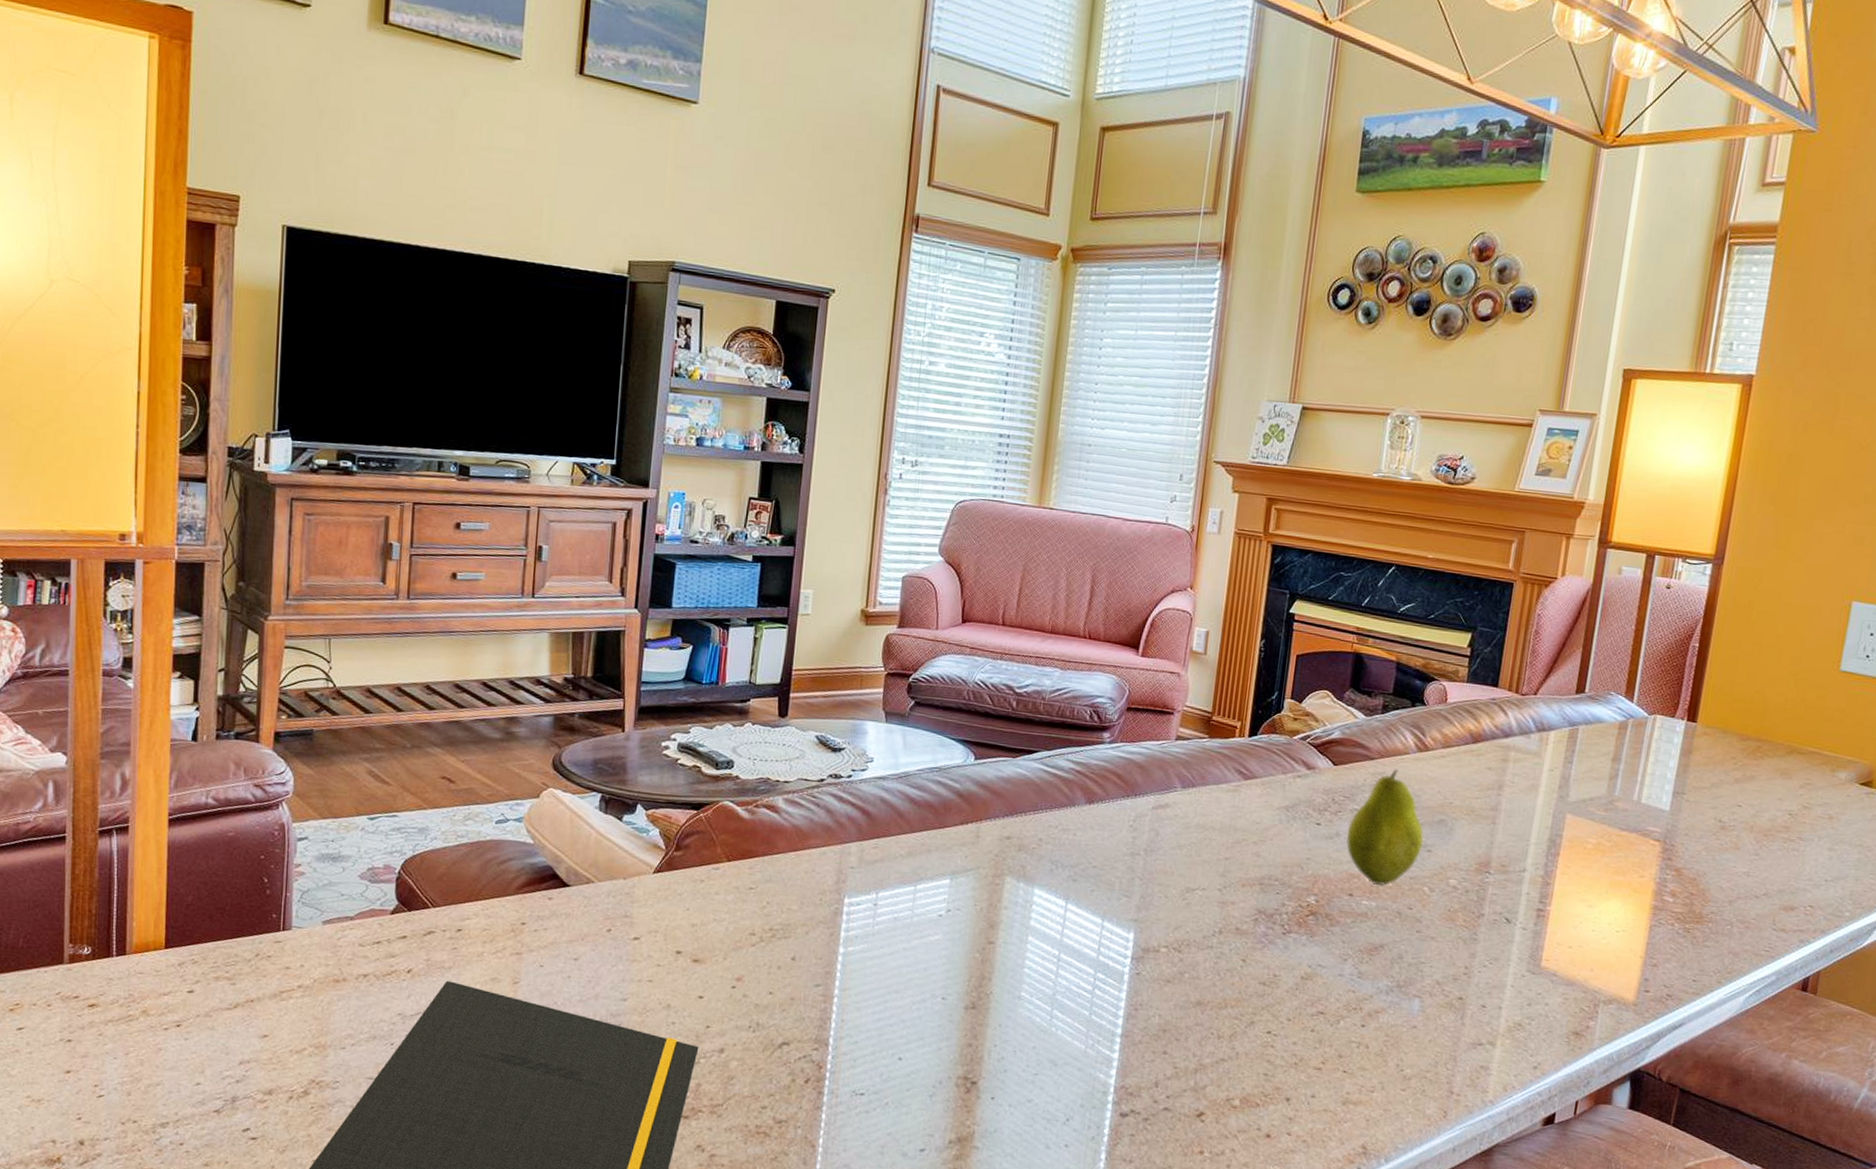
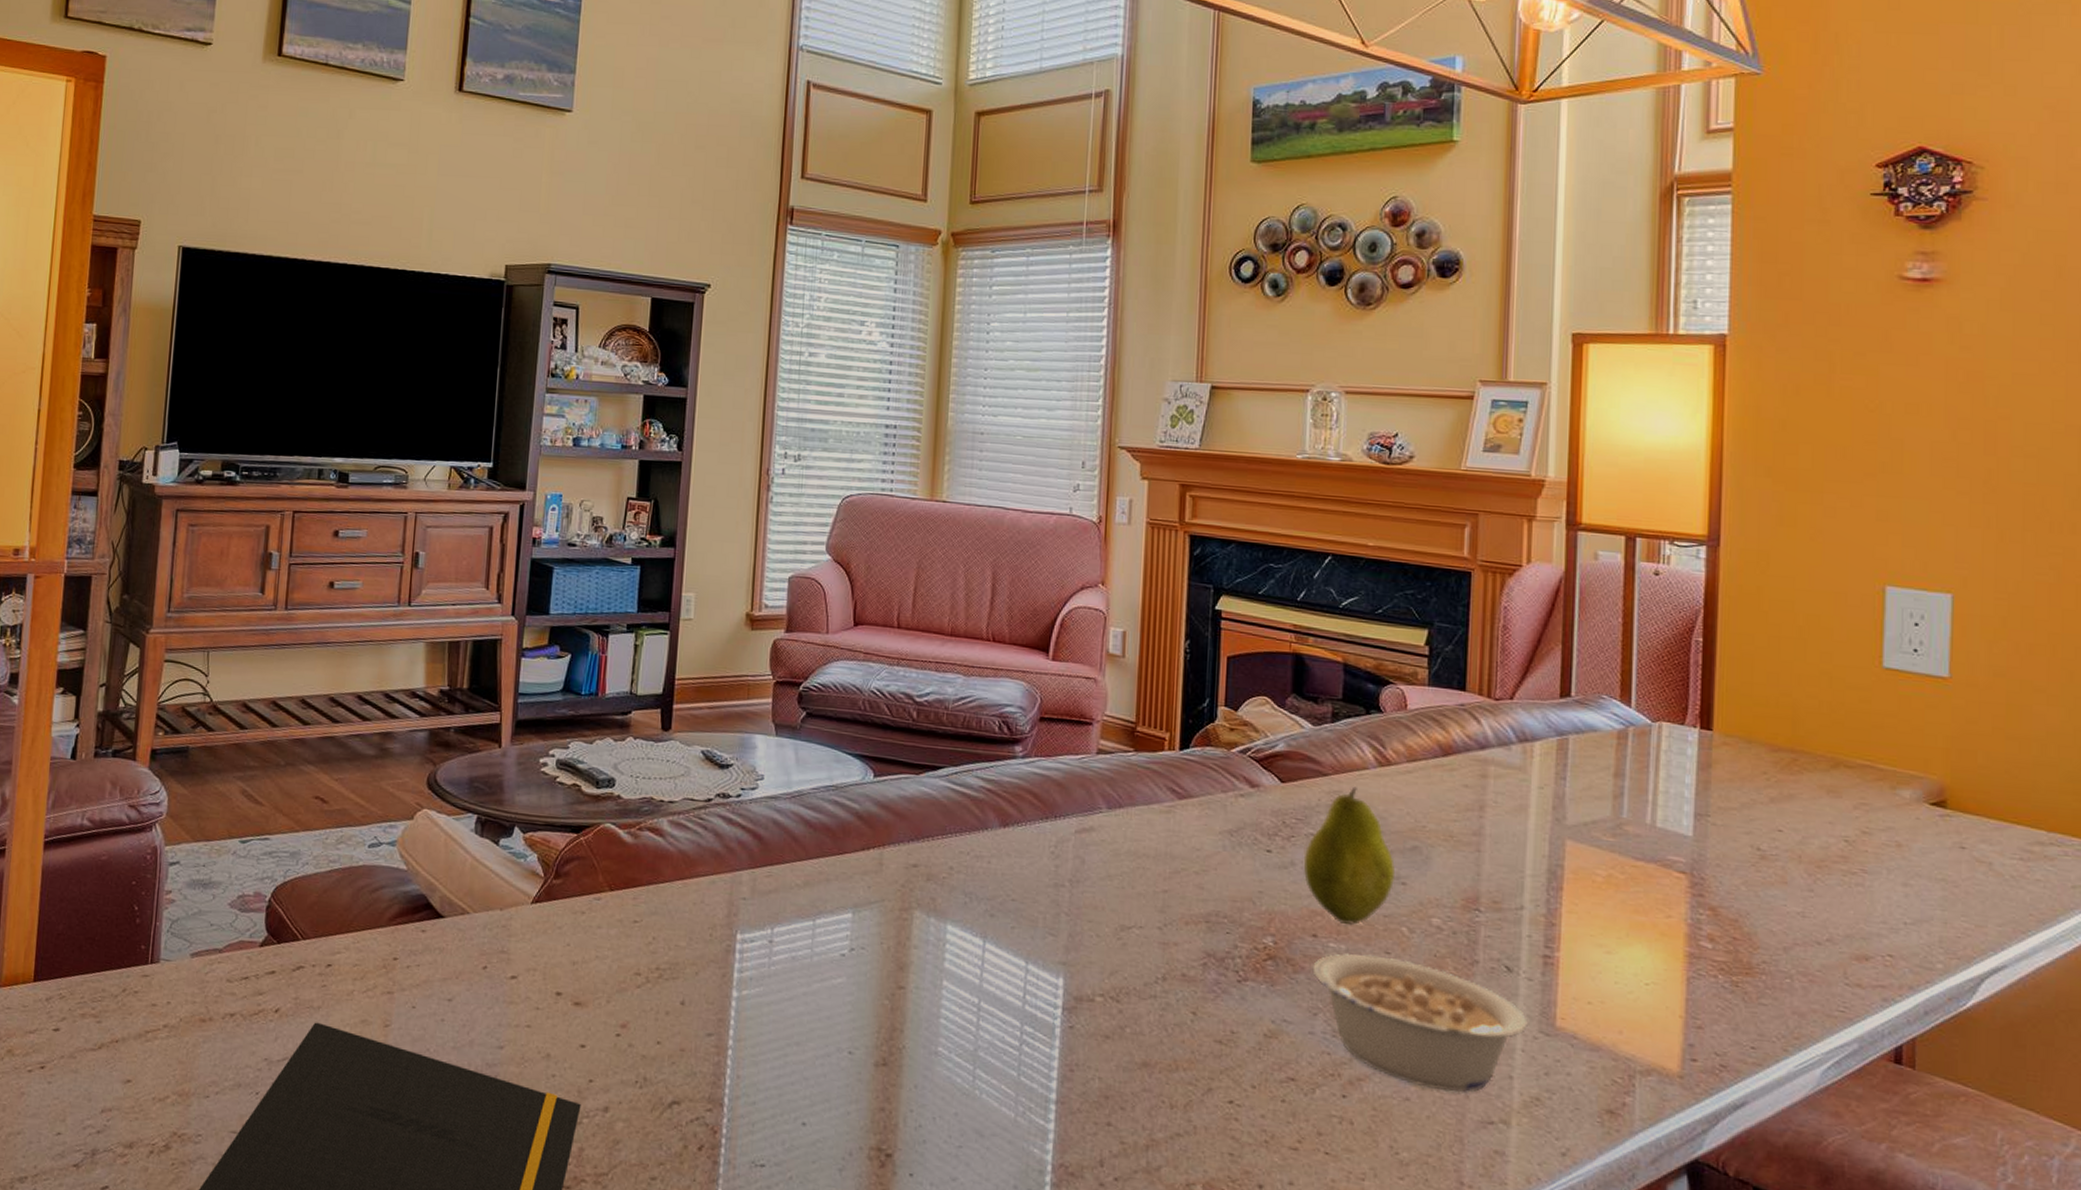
legume: none [1346,910,1519,1021] -> present [1312,954,1528,1093]

